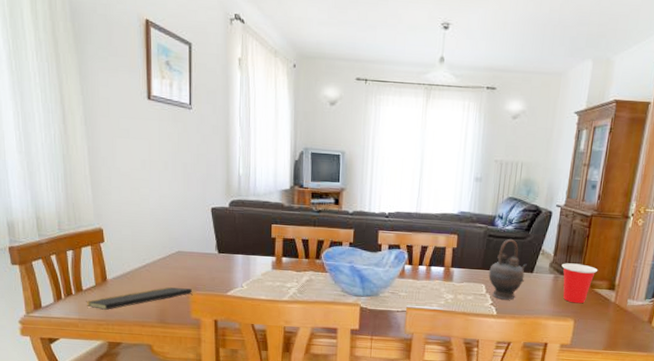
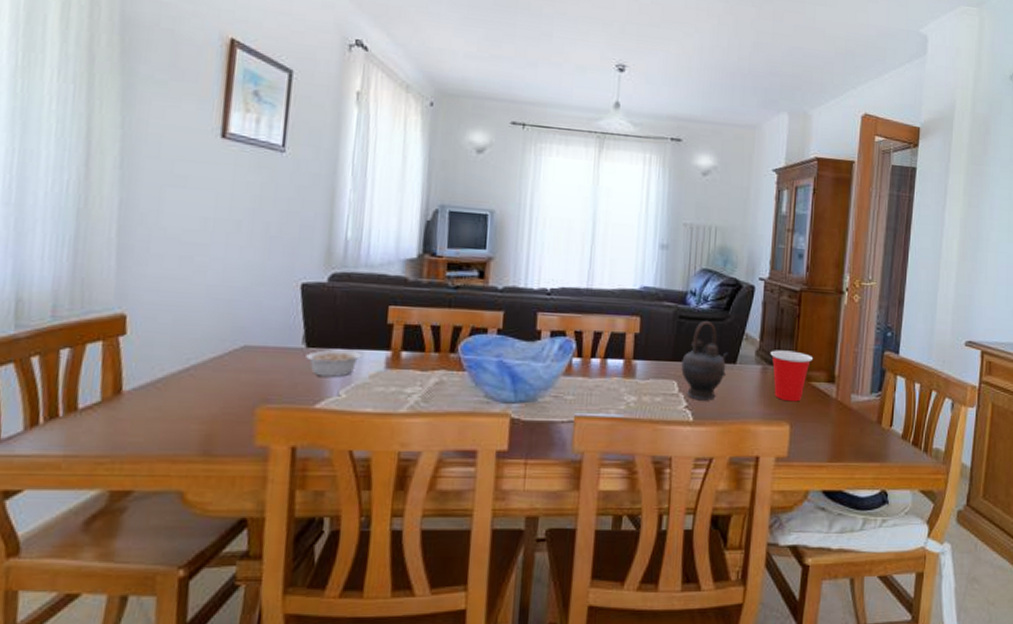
notepad: present [86,286,193,310] -> none [80,398,261,439]
legume: none [219,255,256,274] -> present [306,350,362,377]

